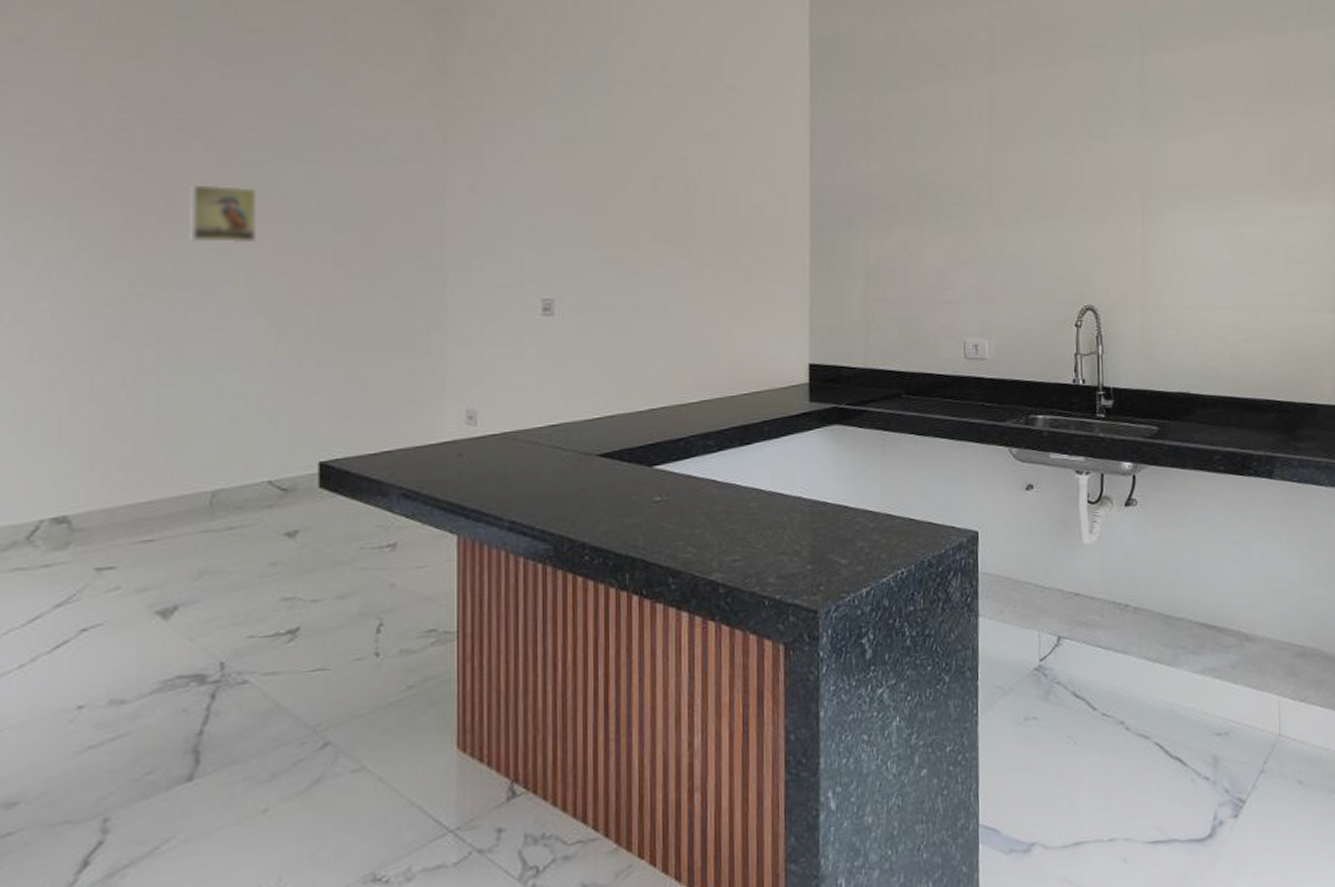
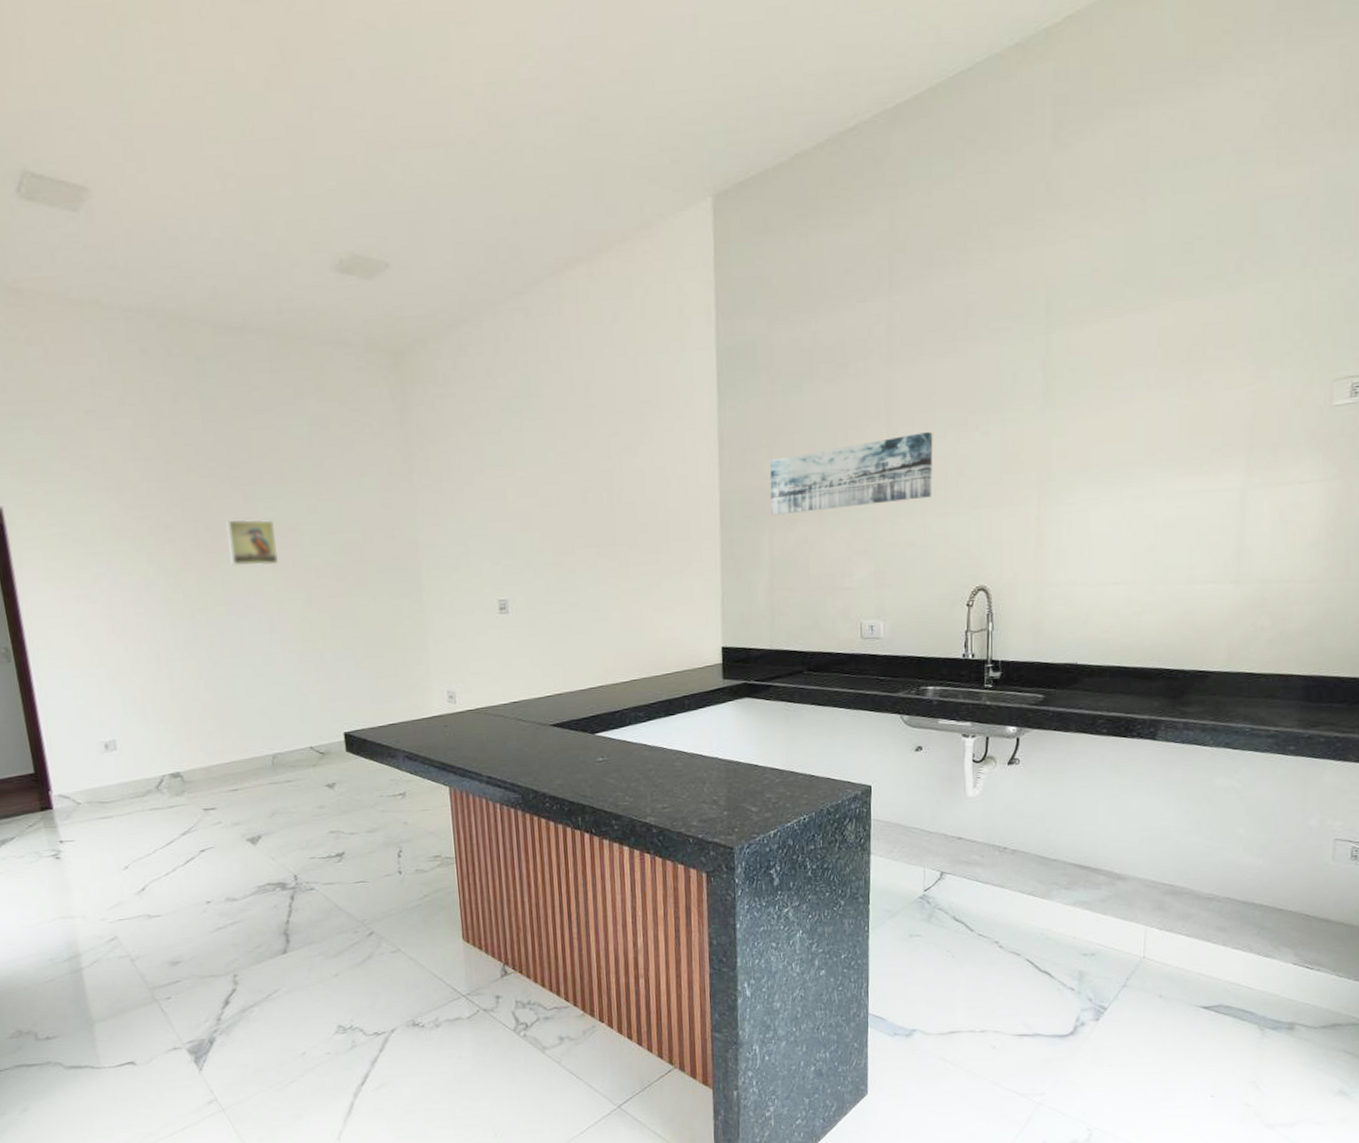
wall art: none [865,141,1036,218] -> present [769,432,933,516]

